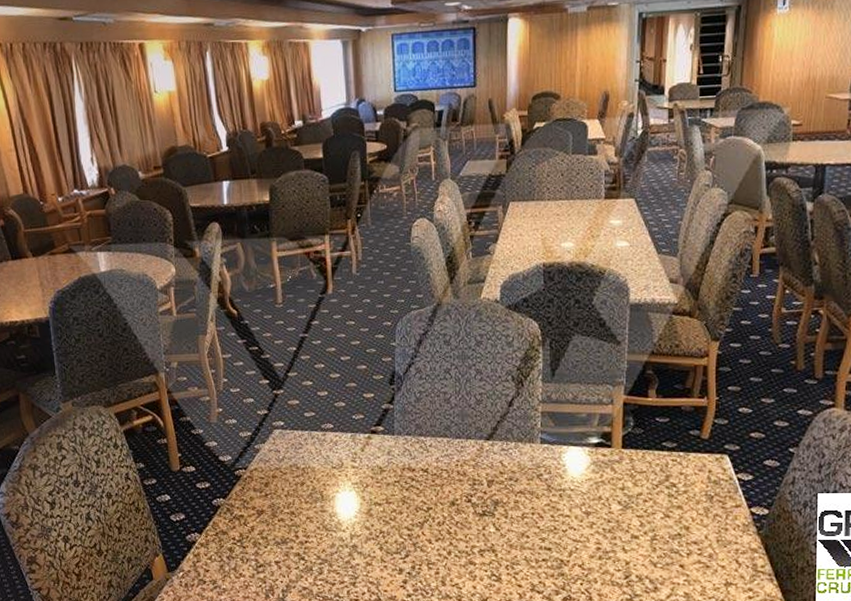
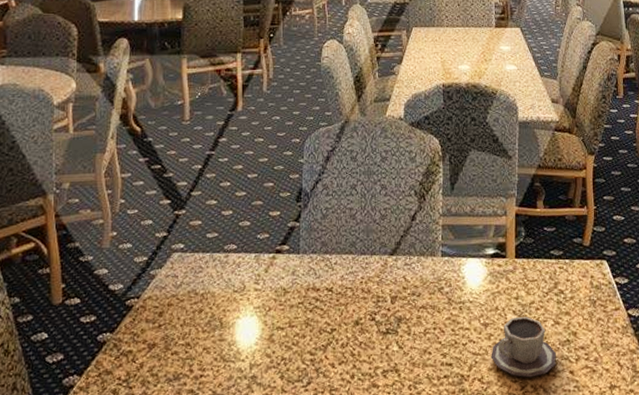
cup: none [592,507,665,568] -> present [491,316,556,378]

